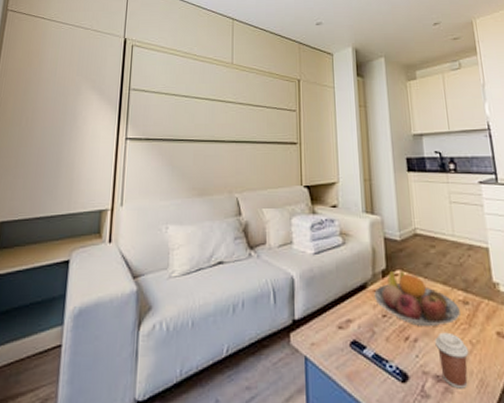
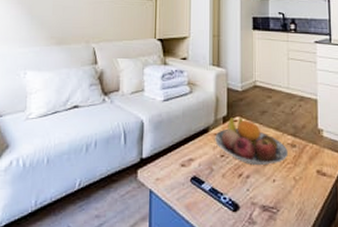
coffee cup: present [435,332,469,389] -> none [264,170,292,217]

